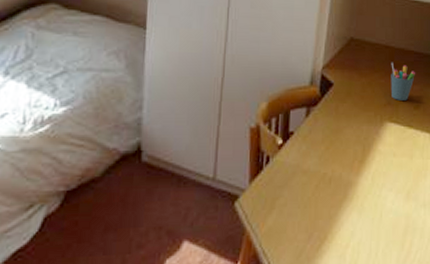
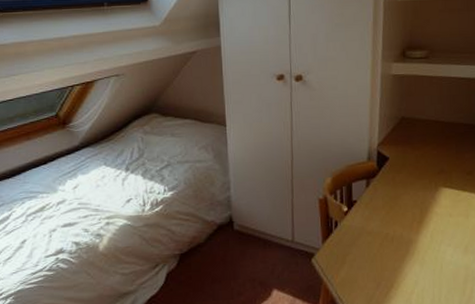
pen holder: present [391,62,416,100] -> none [442,135,467,168]

